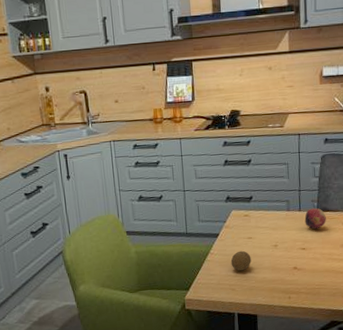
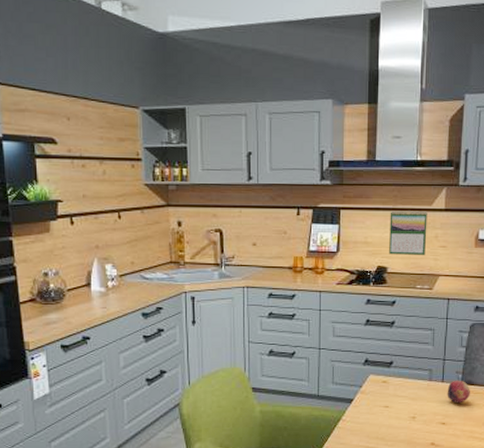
fruit: present [230,250,251,272] -> none [363,420,386,442]
calendar: none [238,55,274,99] -> present [389,210,427,256]

